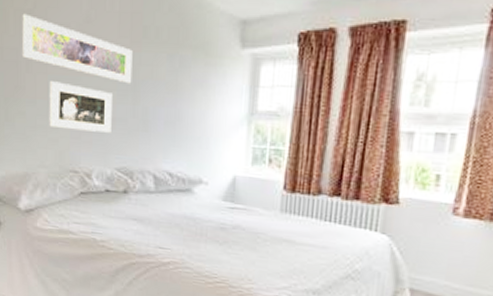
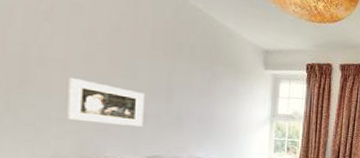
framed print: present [21,13,133,84] -> none [32,13,166,87]

